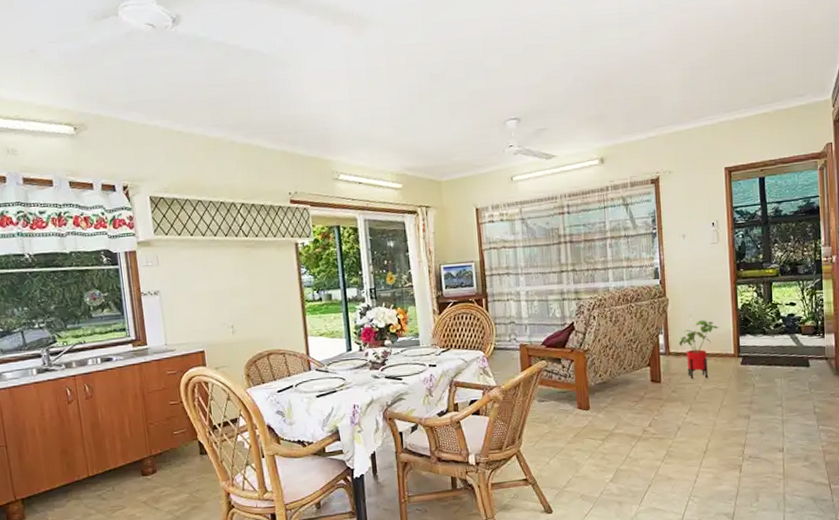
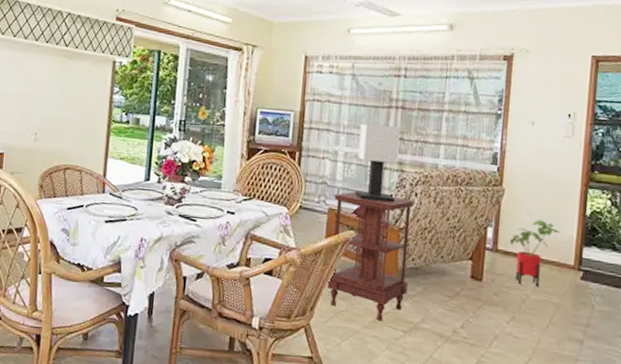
side table: none [522,323,599,435] -> present [327,191,416,321]
table lamp: none [536,259,576,332] -> present [355,124,401,203]

